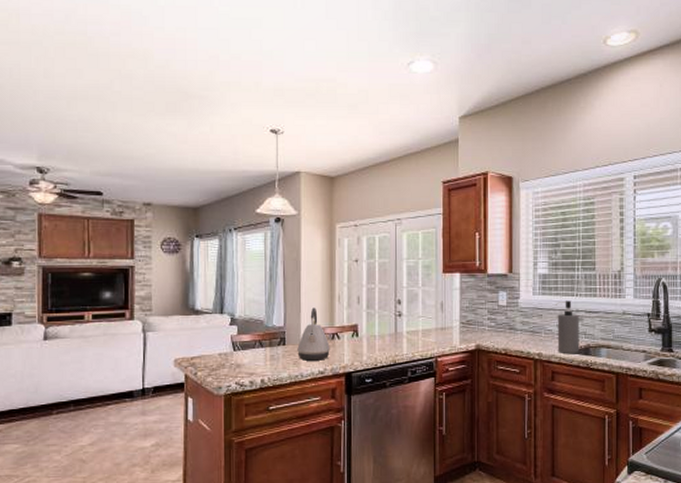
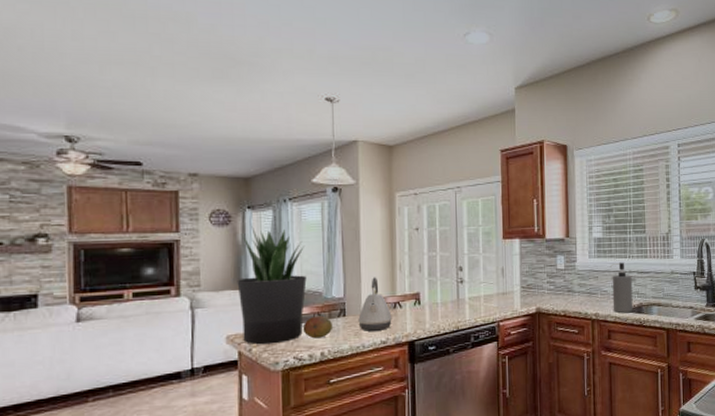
planter: none [185,253,249,368] -> present [237,225,307,344]
fruit: none [244,343,274,366] -> present [302,315,333,339]

